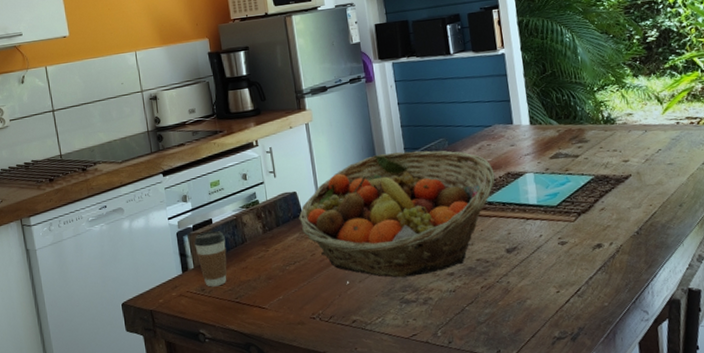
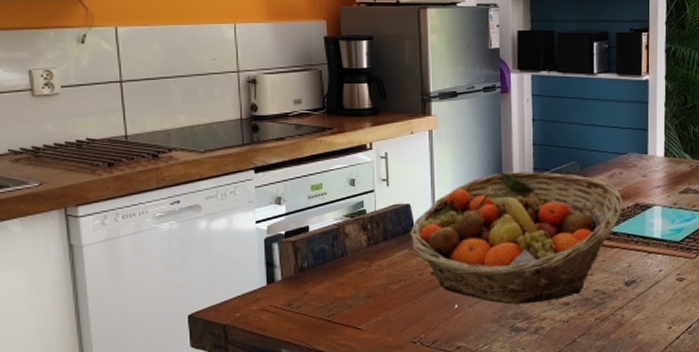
coffee cup: present [194,230,227,287] -> none [285,239,322,303]

